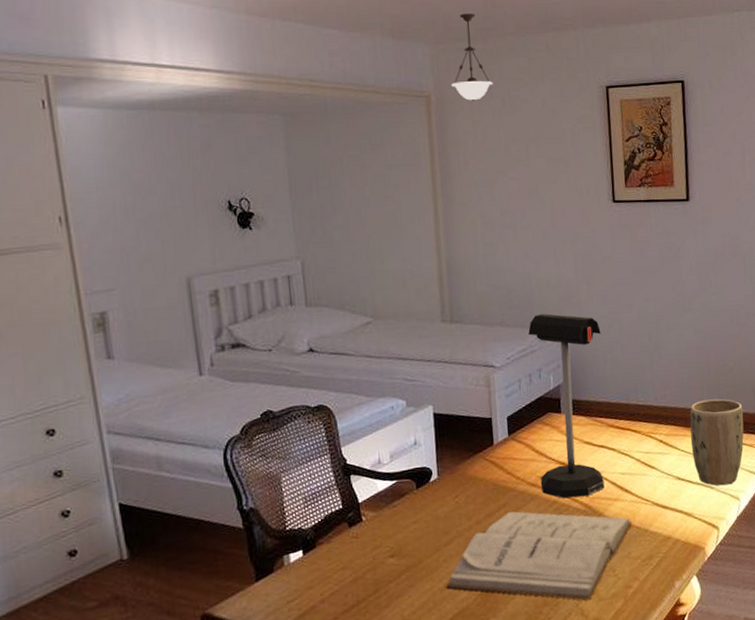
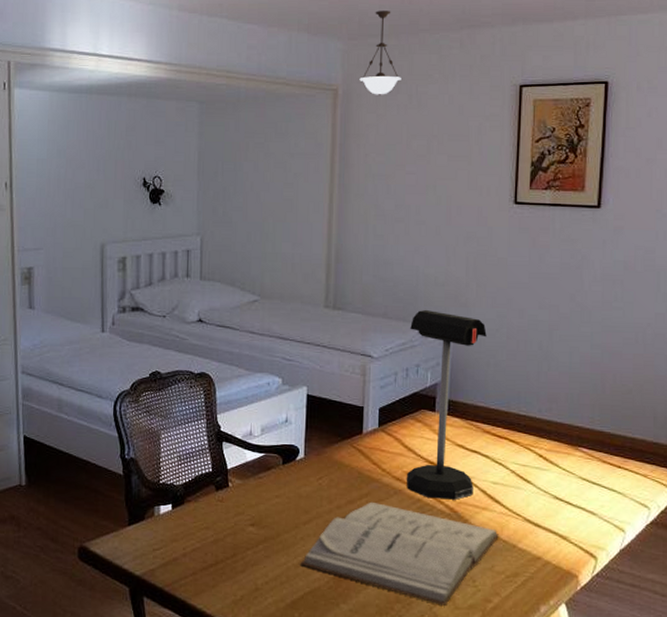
plant pot: present [690,399,744,486] -> none [575,419,640,514]

